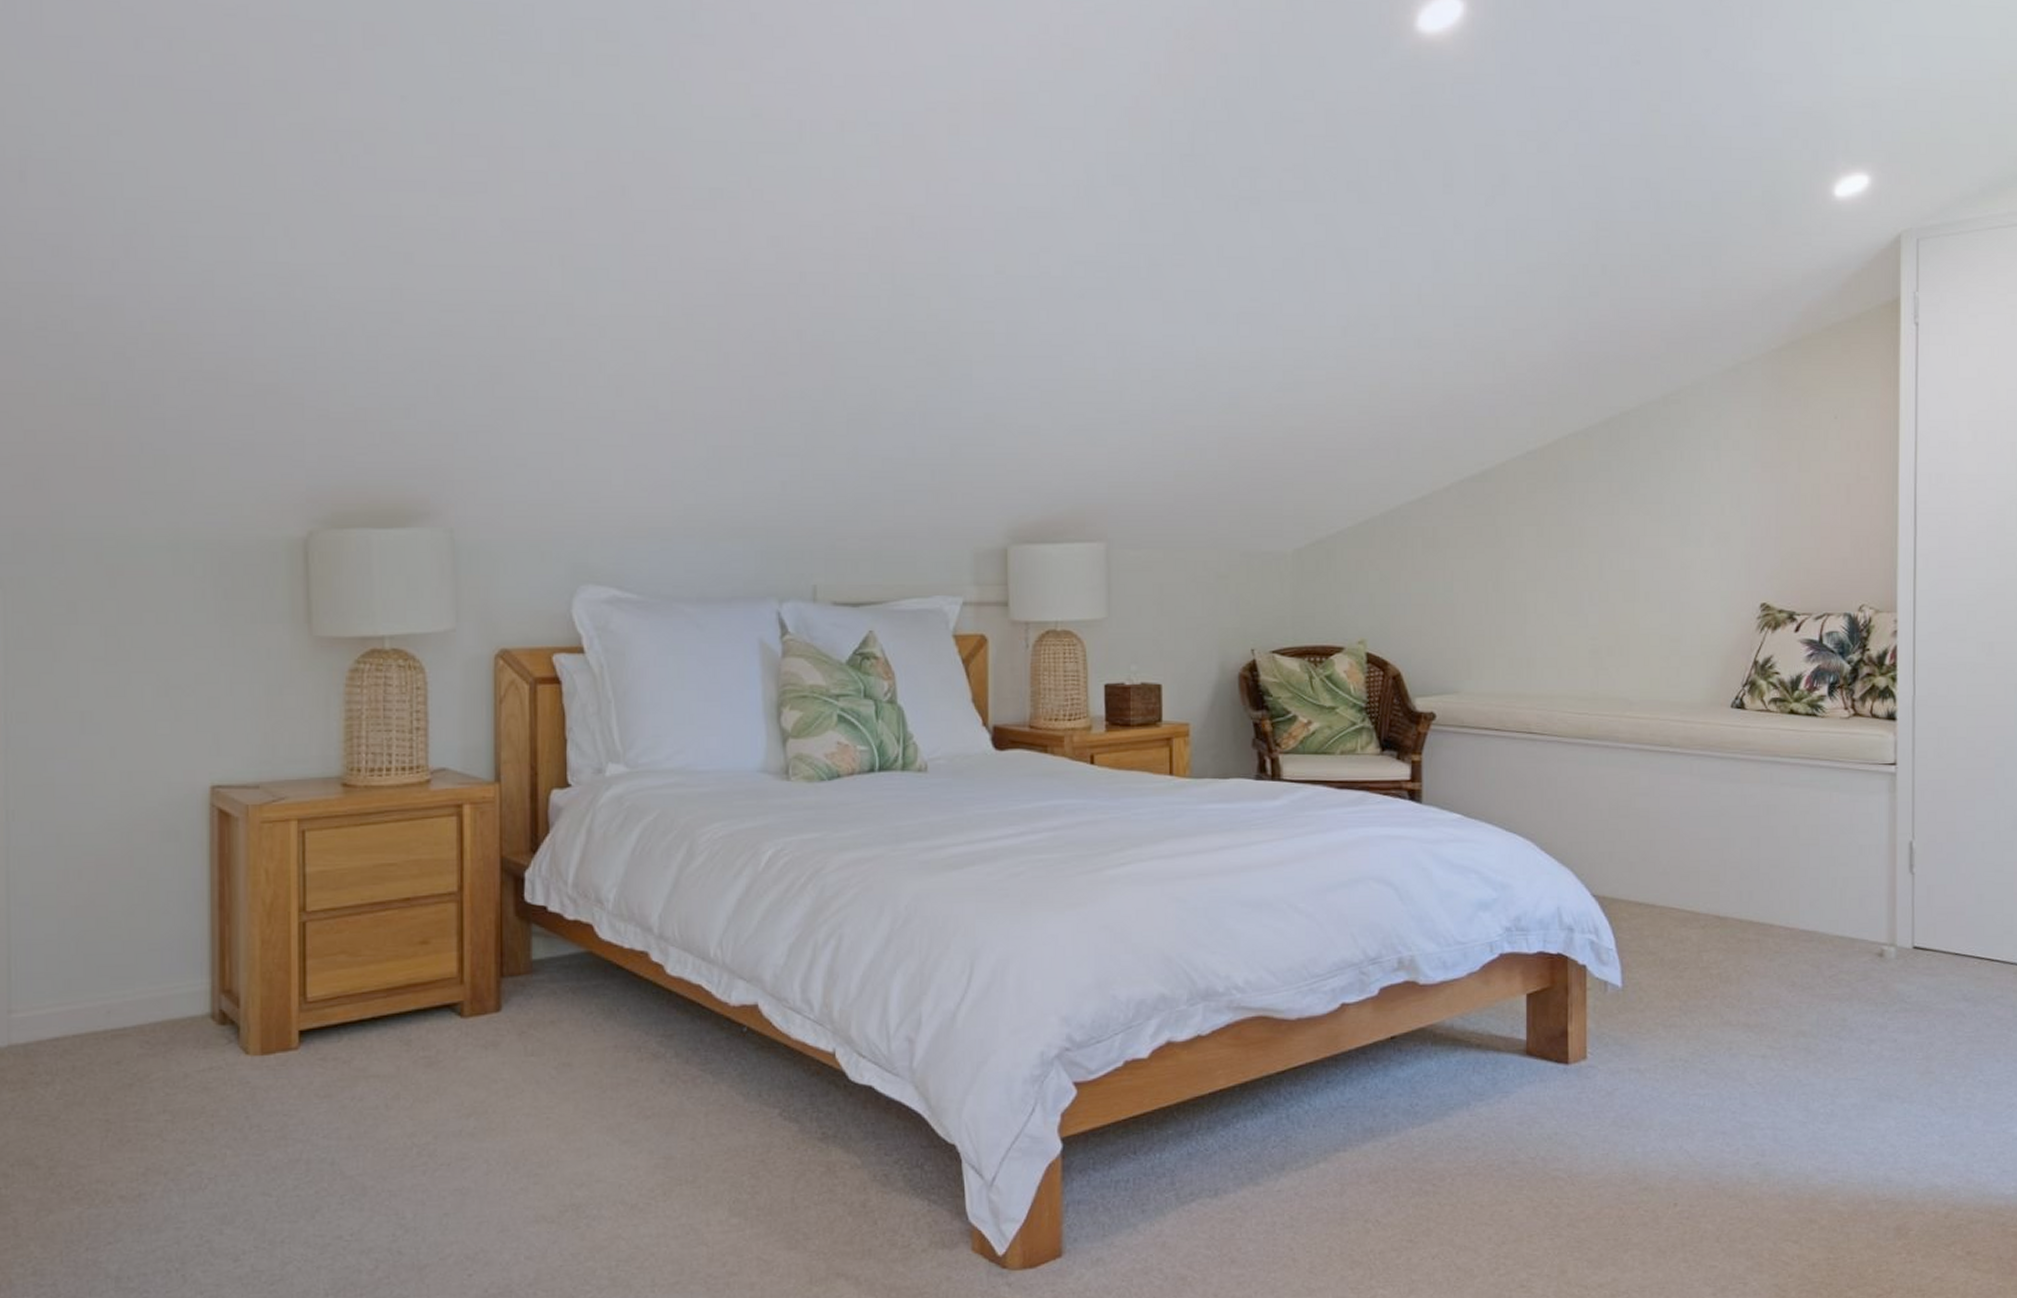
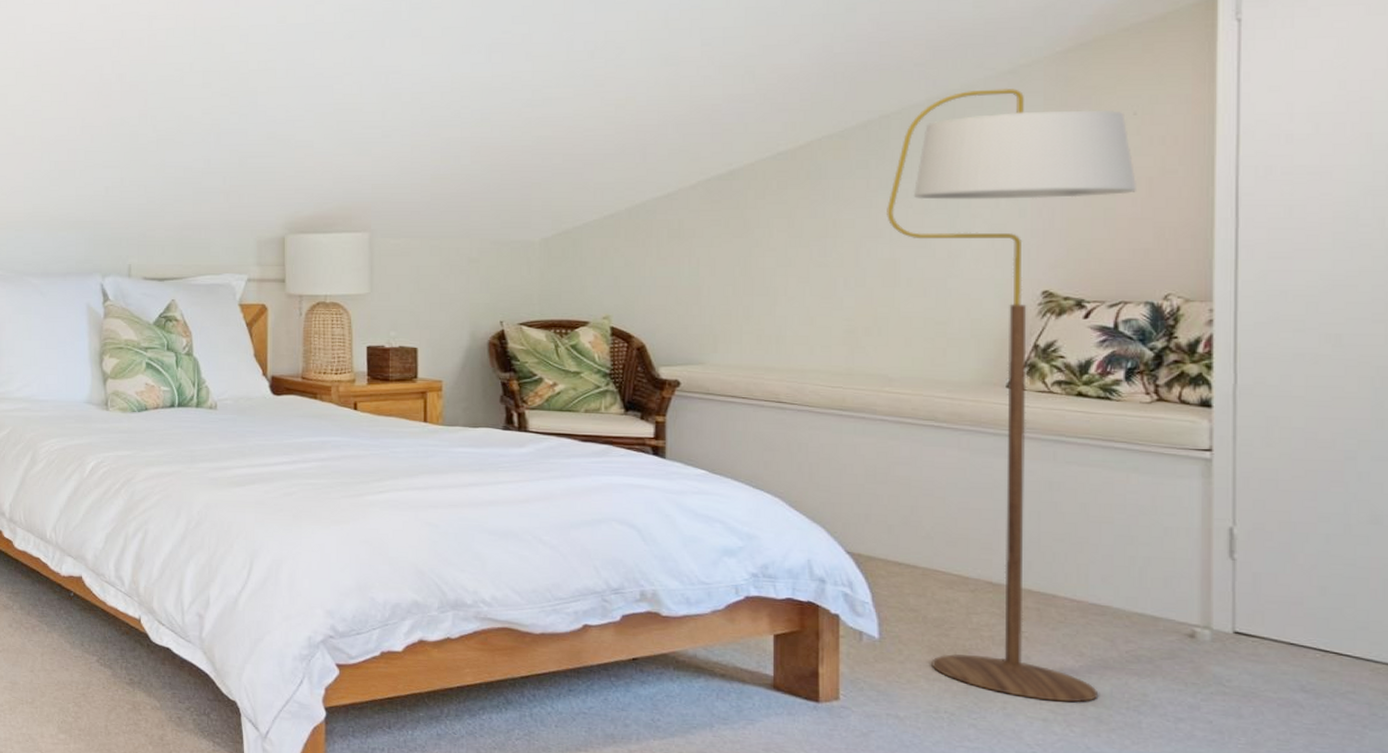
floor lamp: none [1627,386,1838,1036] -> present [887,88,1138,703]

